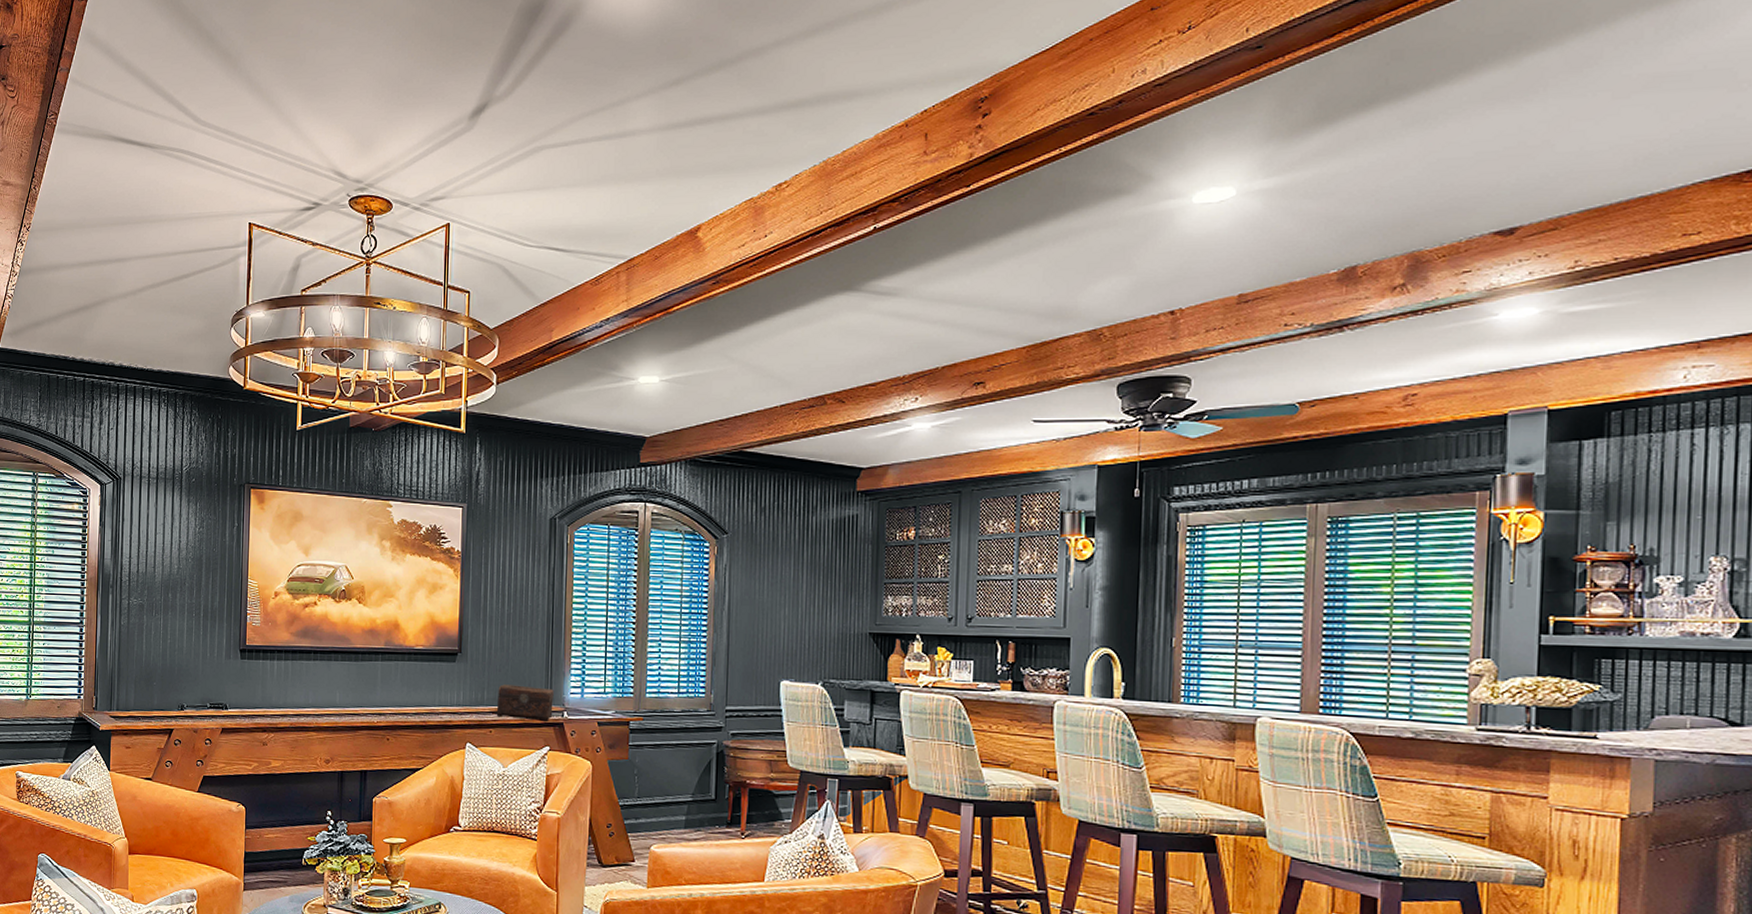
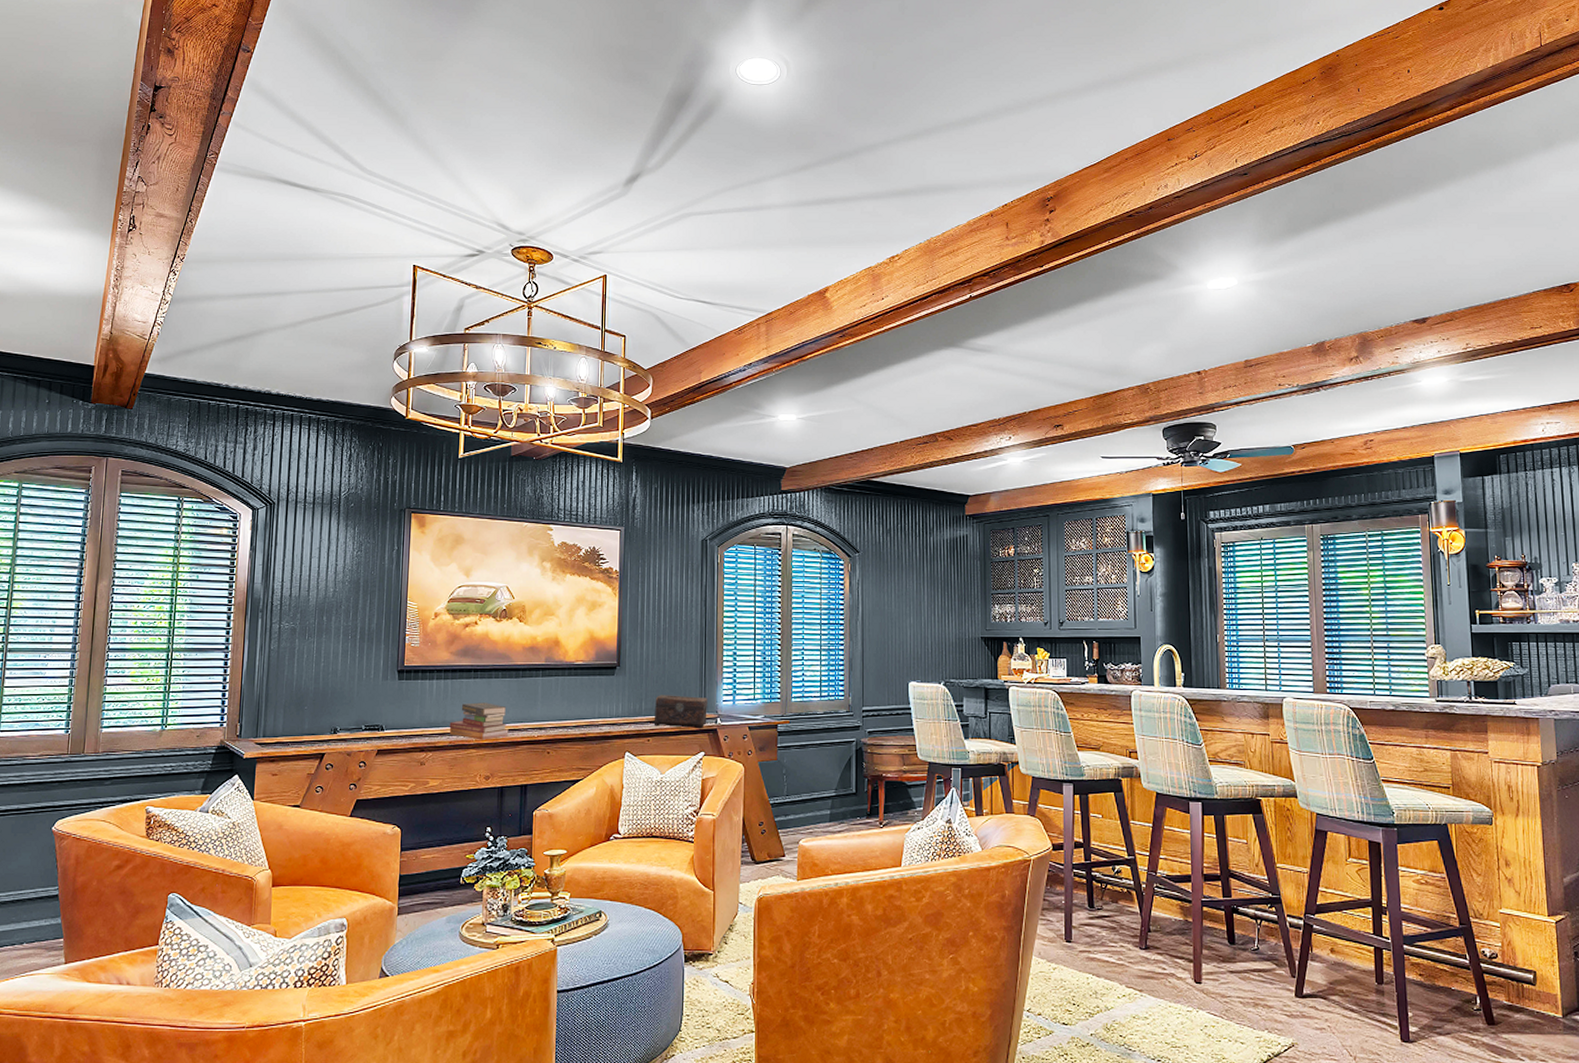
books: none [290,685,348,724] -> present [449,702,509,740]

